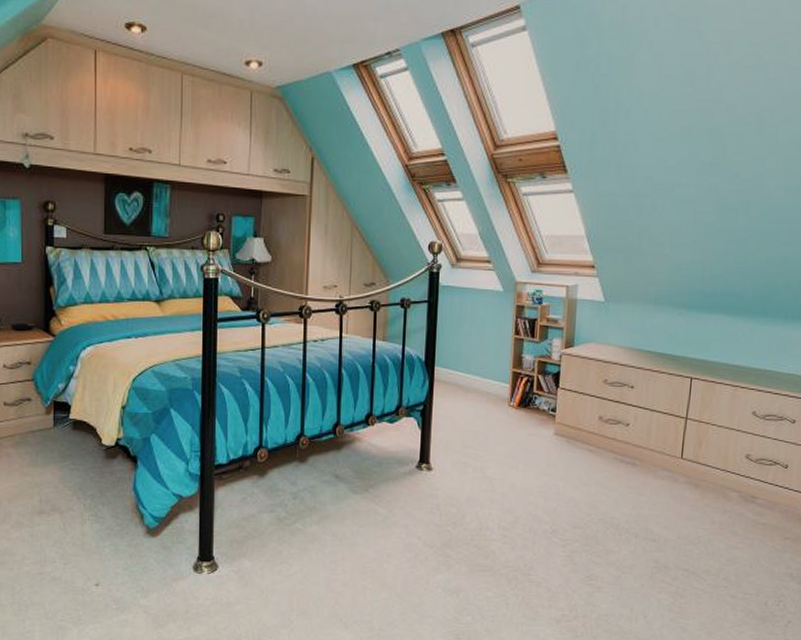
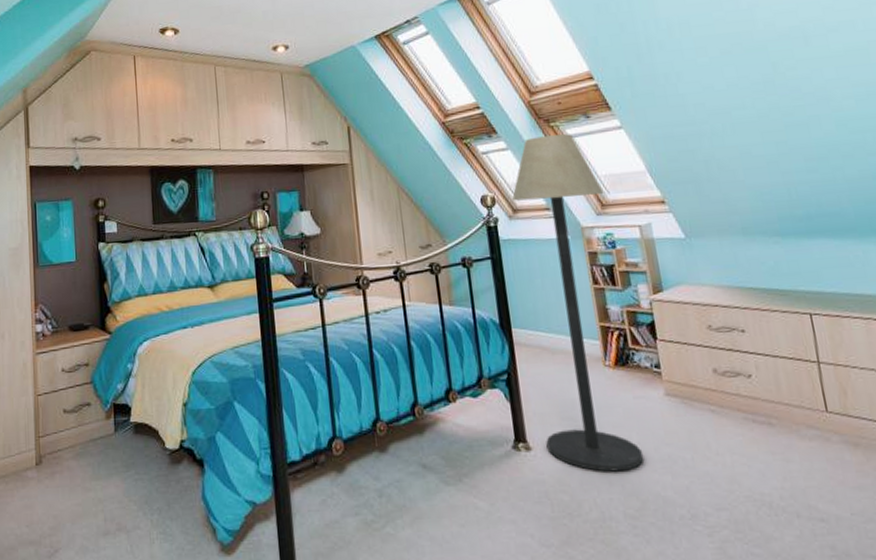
floor lamp: none [445,191,543,493] -> present [511,134,644,472]

